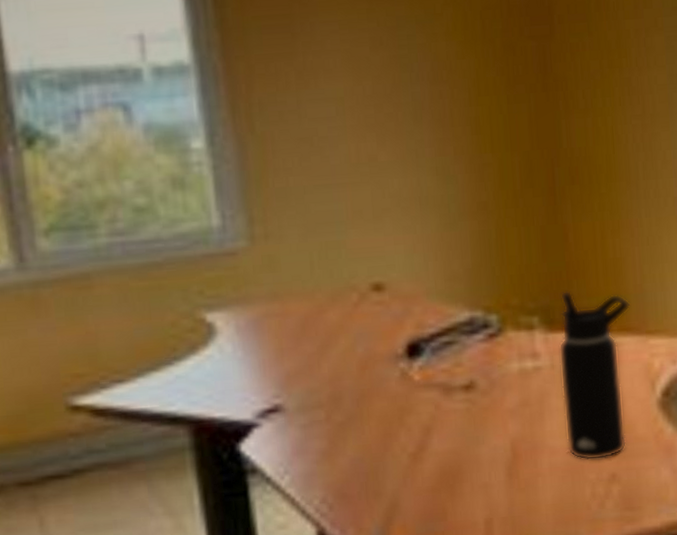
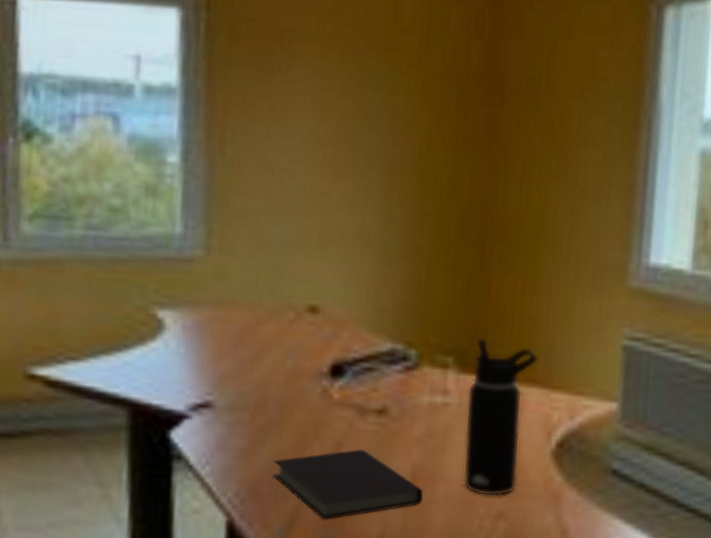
notebook: none [358,430,528,514] -> present [272,449,424,520]

